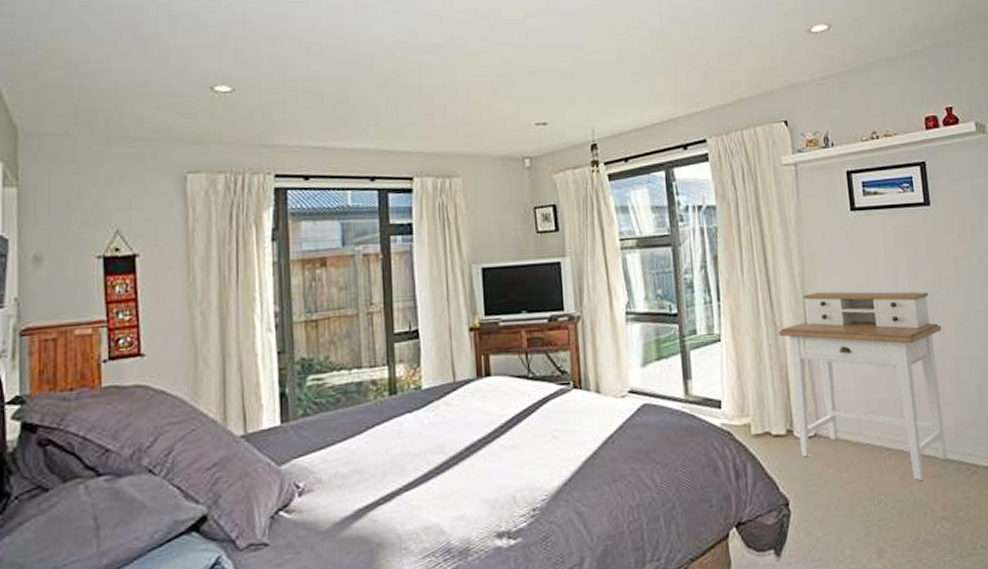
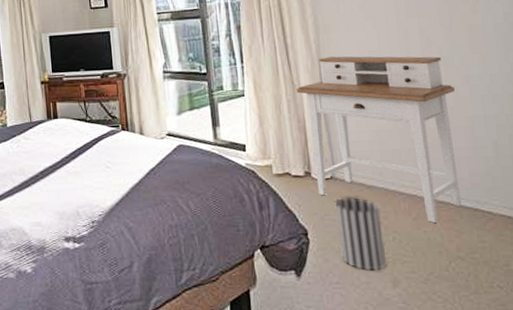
wastebasket: none [818,456,872,542] -> present [334,197,386,271]

